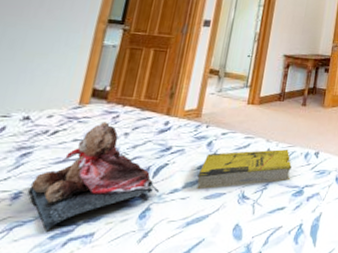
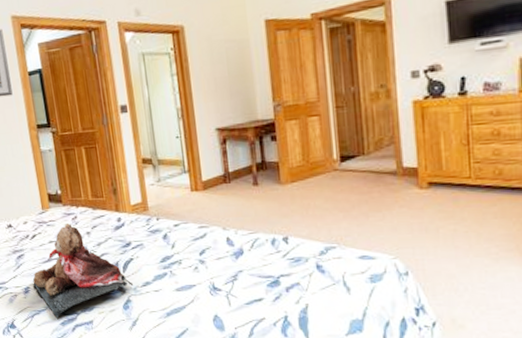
book: present [196,149,292,190] -> none [163,237,262,282]

